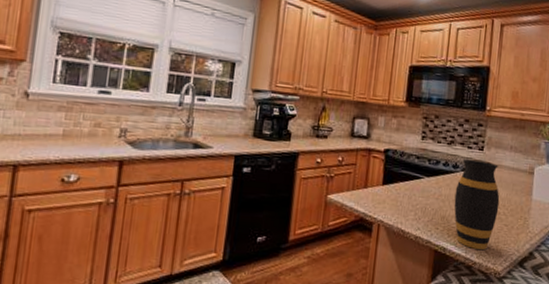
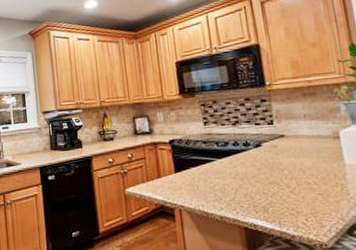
vase: present [454,159,500,249] -> none [252,134,308,222]

